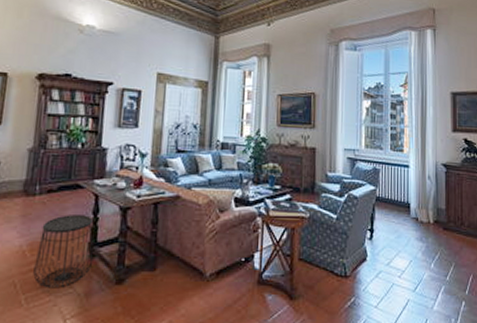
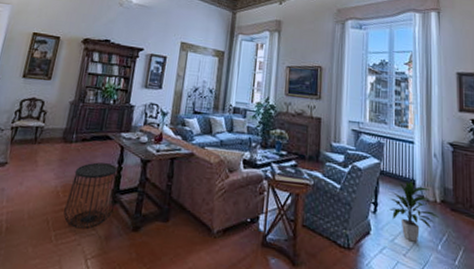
indoor plant: none [385,205,432,263] -> present [390,181,439,242]

